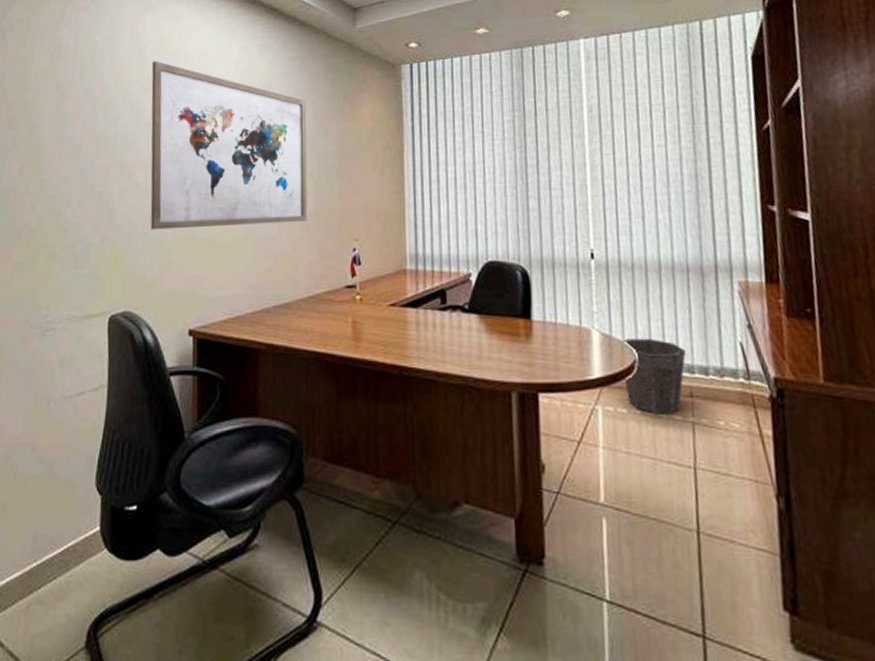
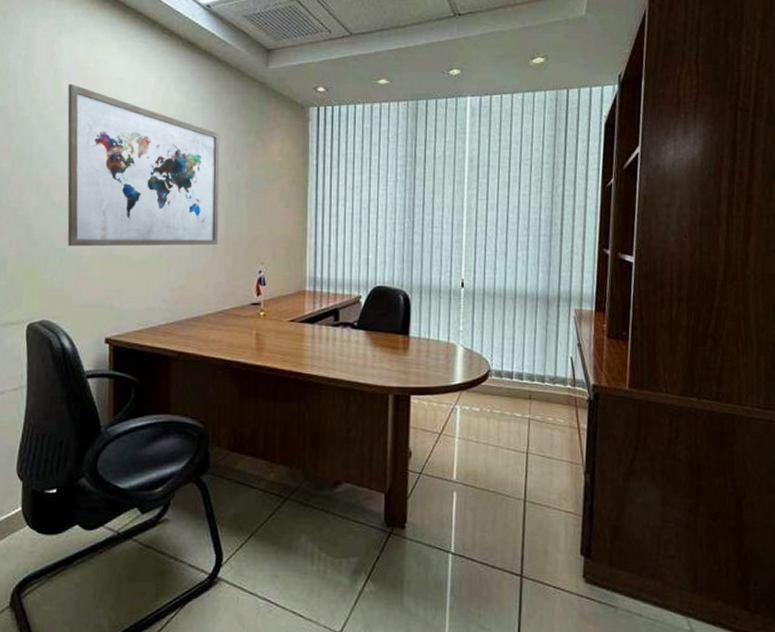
waste bin: present [623,338,687,414] -> none [479,352,530,412]

